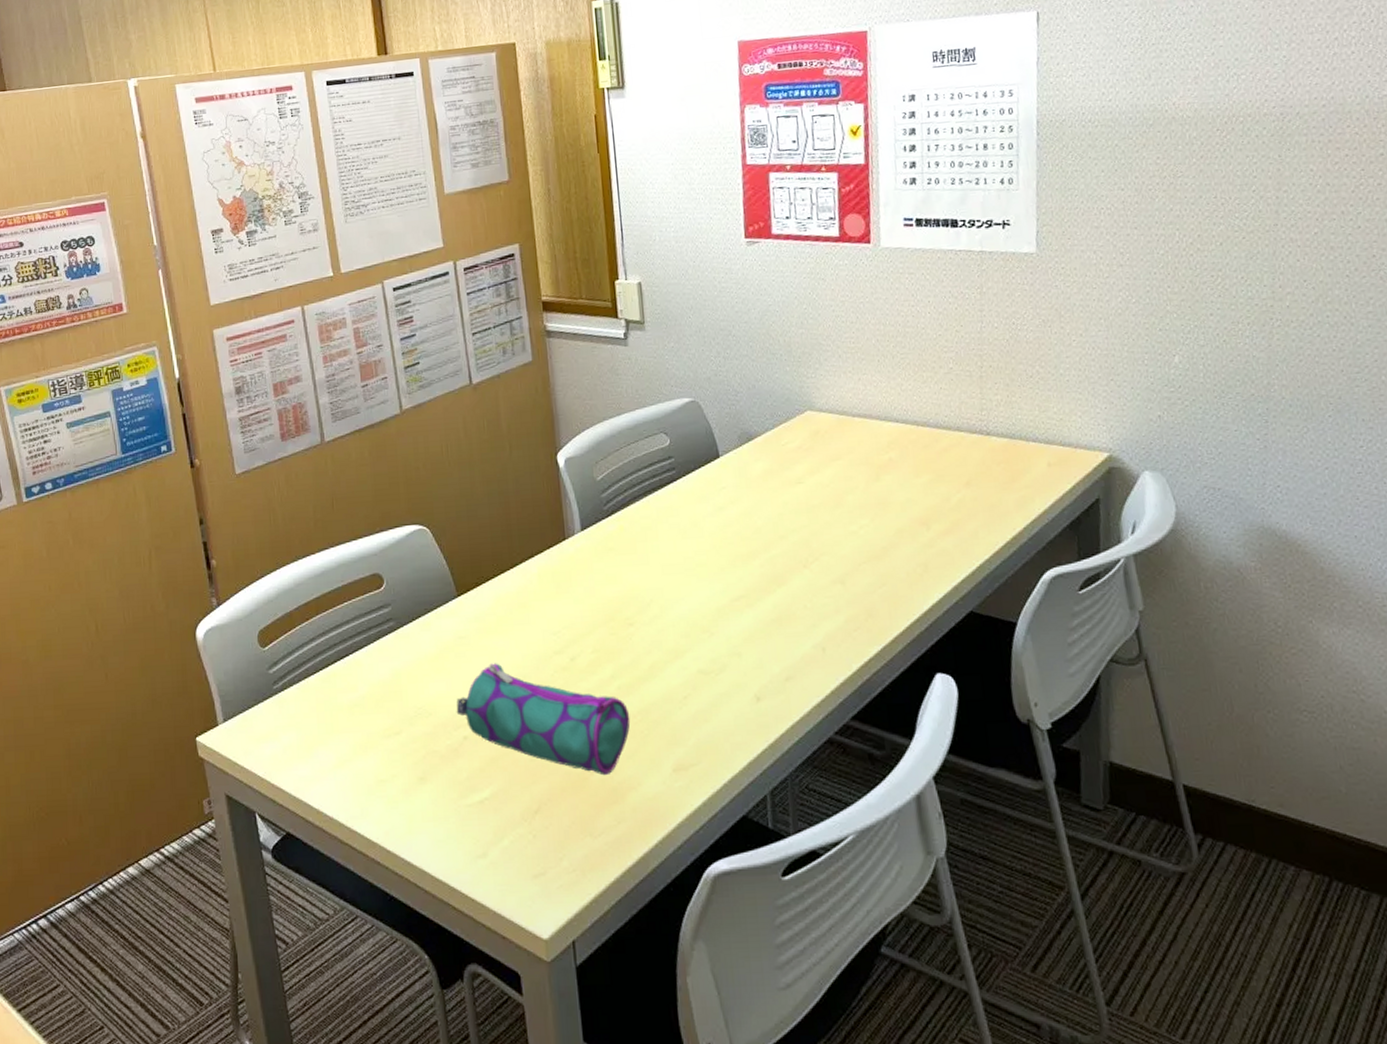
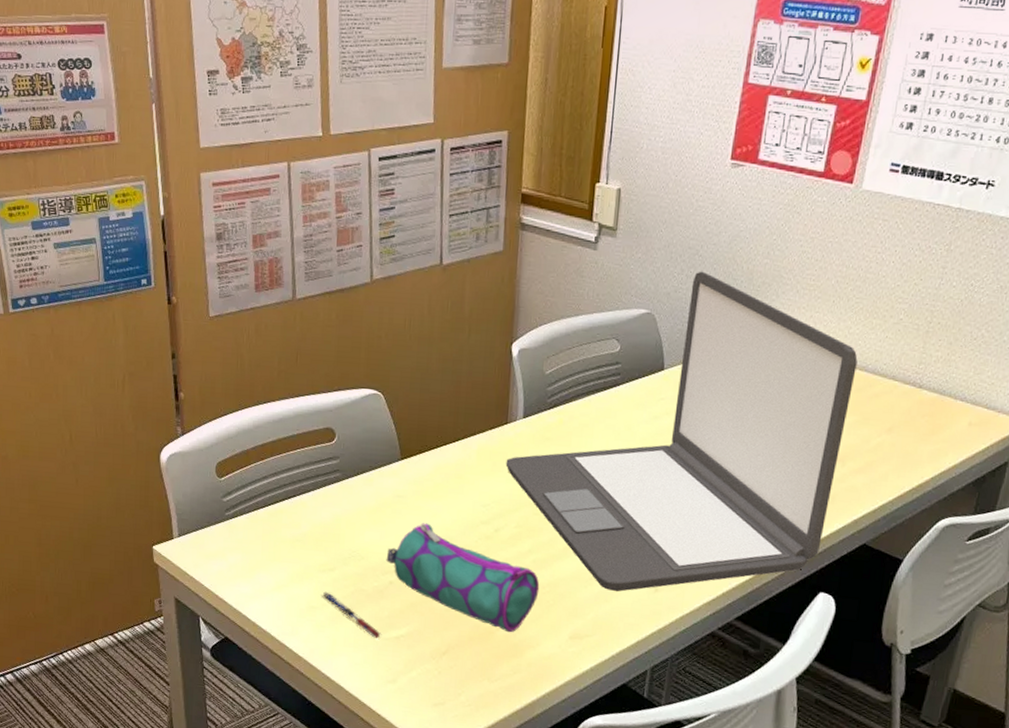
pen: none [389,760,464,807] -> present [321,591,382,638]
laptop: none [570,350,925,709] -> present [506,271,858,592]

